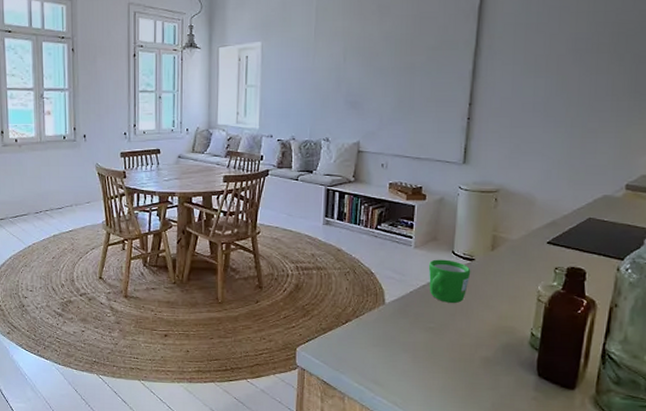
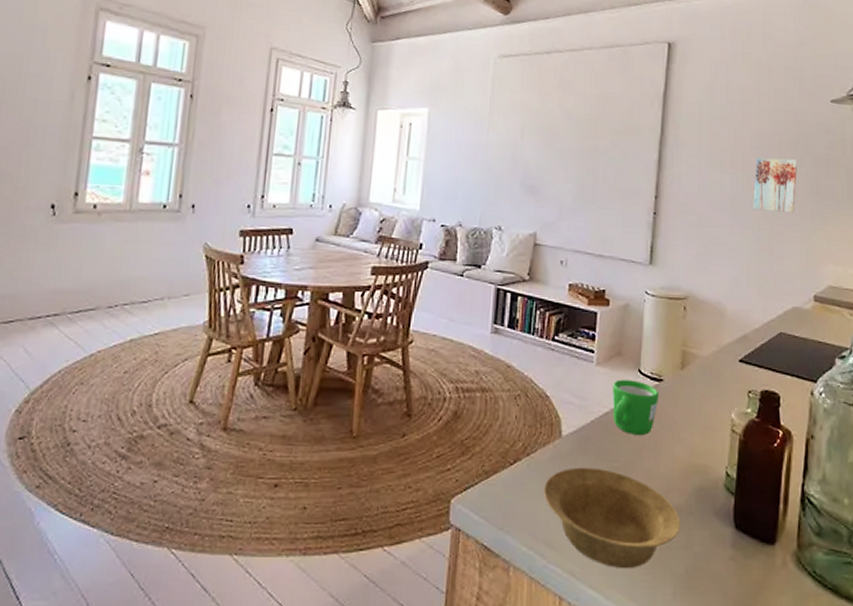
bowl: none [371,326,489,403] -> present [544,467,681,569]
wall art: none [567,59,617,111] -> present [753,157,798,214]

